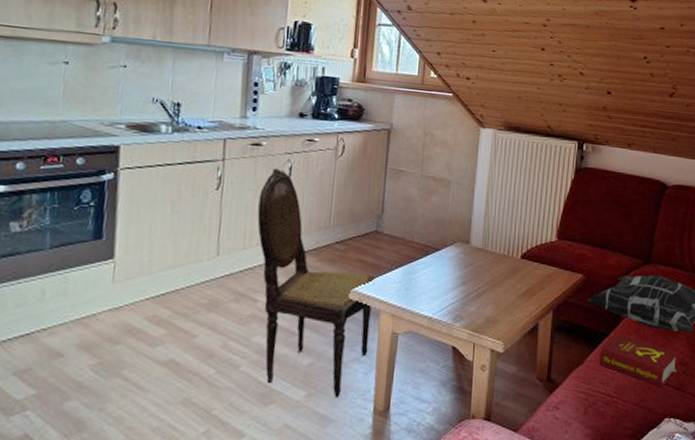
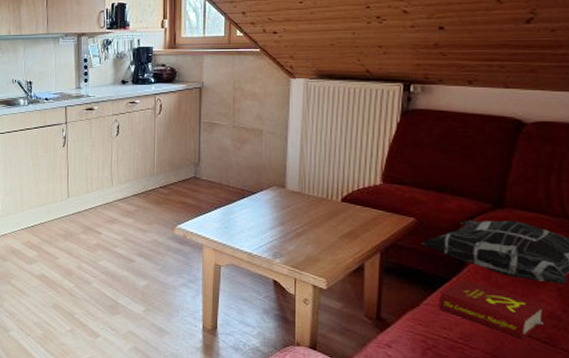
dining chair: present [257,168,375,398] -> none [95,127,196,315]

